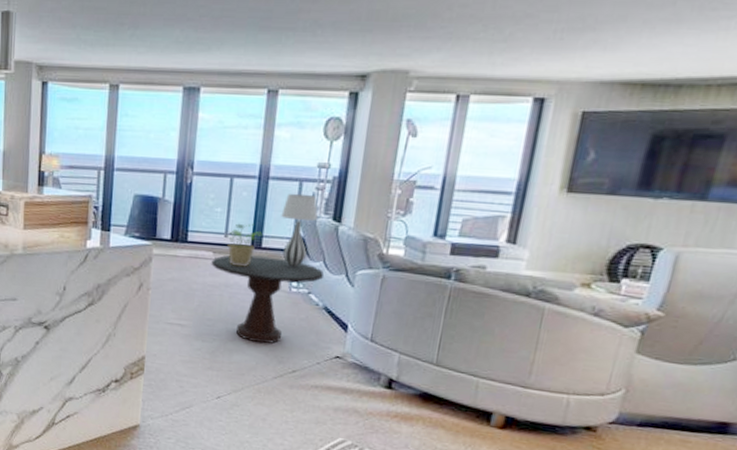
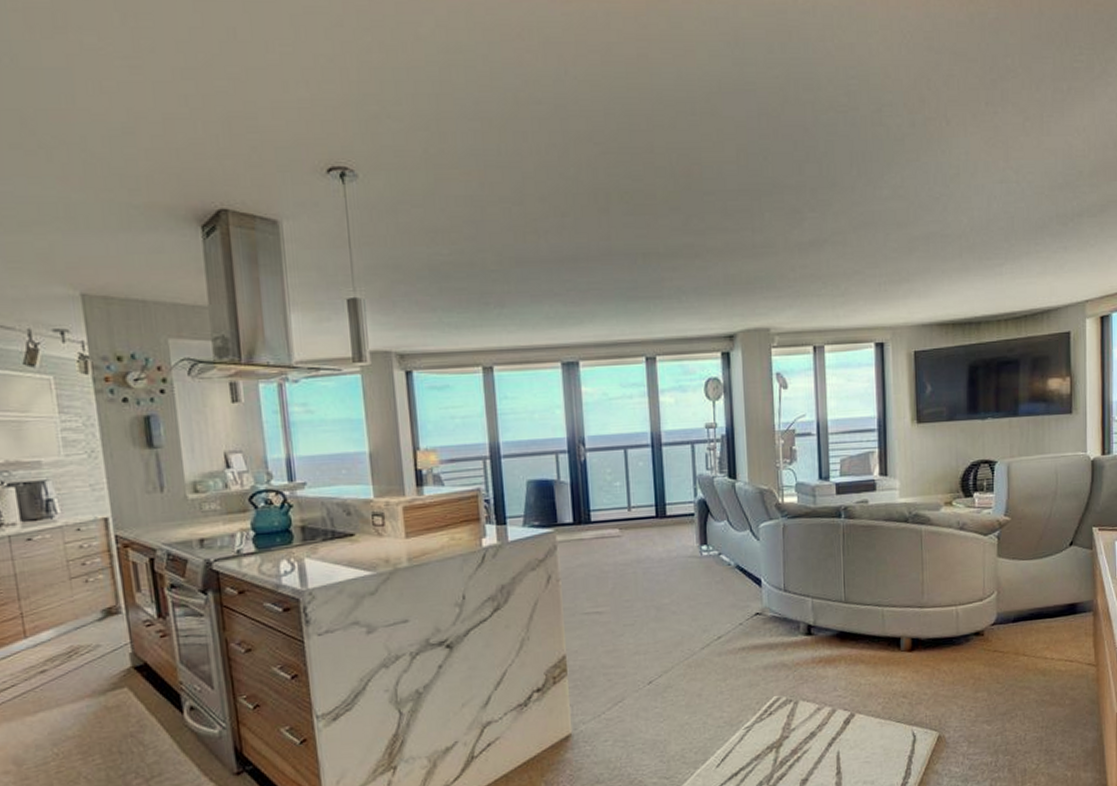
side table: present [211,255,325,344] -> none [619,523,731,616]
potted plant: present [225,223,262,267] -> none [629,494,665,539]
table lamp: present [281,193,319,266] -> none [679,455,715,530]

